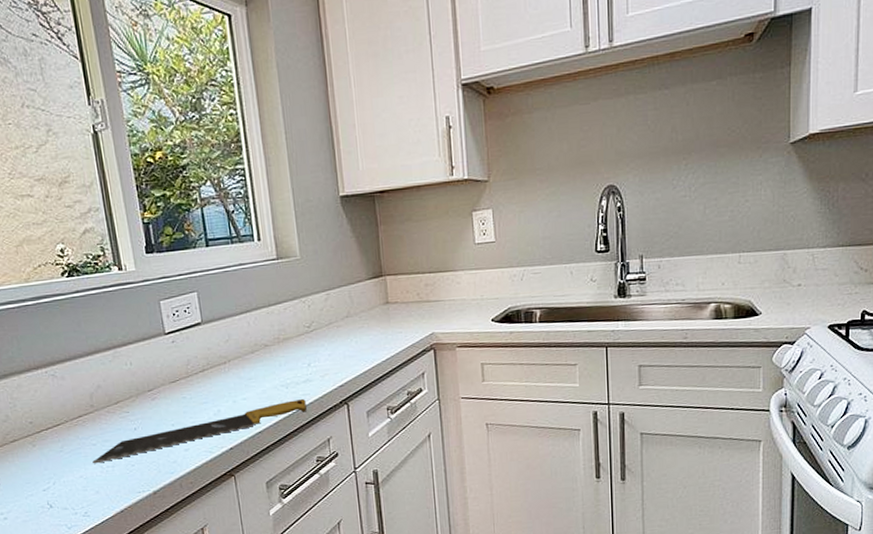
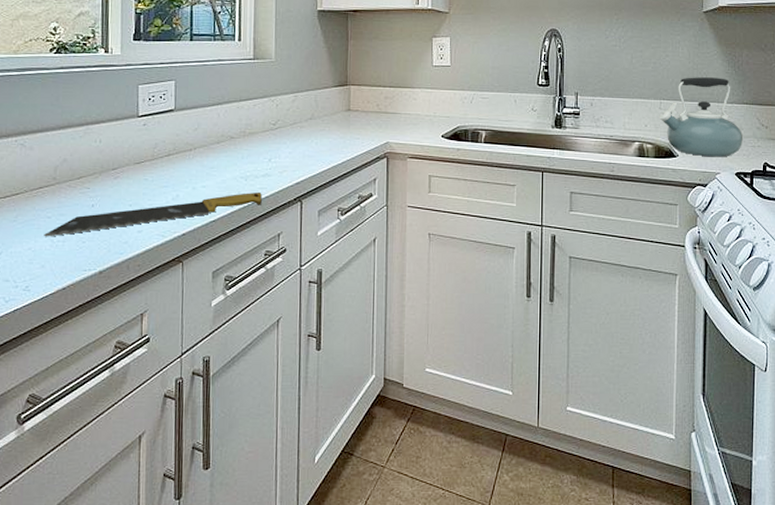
kettle: none [738,219,838,311] -> present [659,77,744,157]

